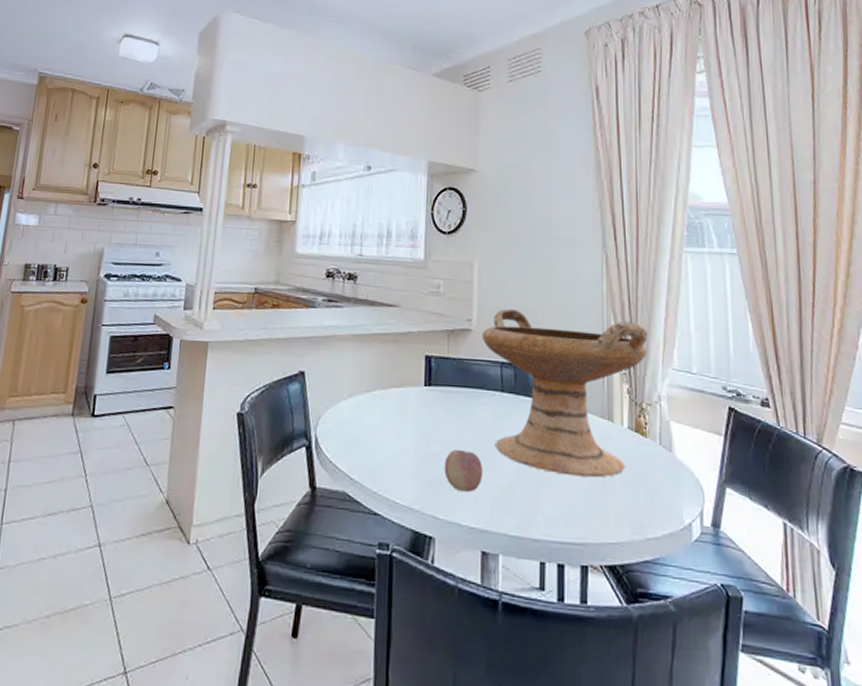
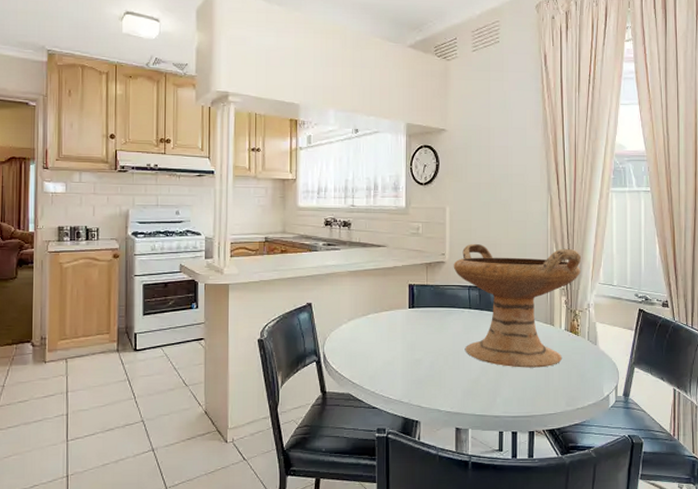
fruit: present [444,449,484,493] -> none [426,355,456,386]

